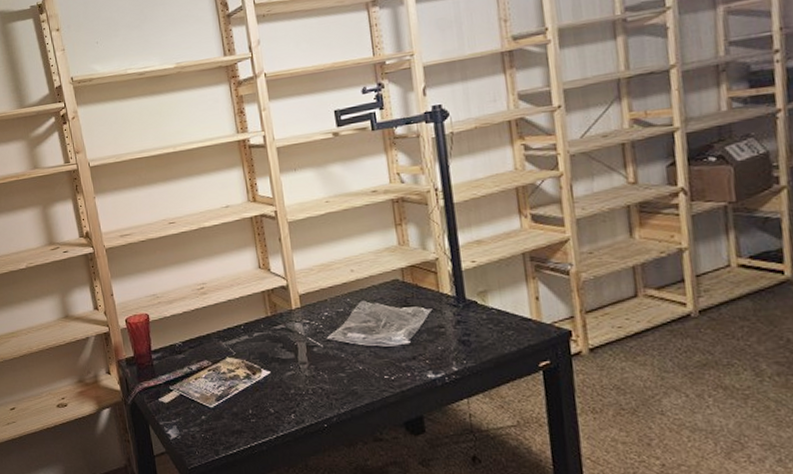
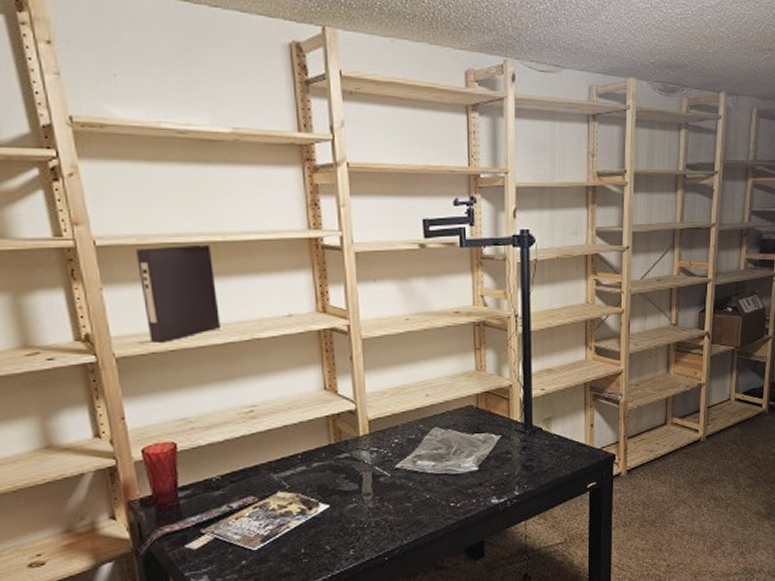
binder: none [115,156,176,236] -> present [136,244,221,342]

